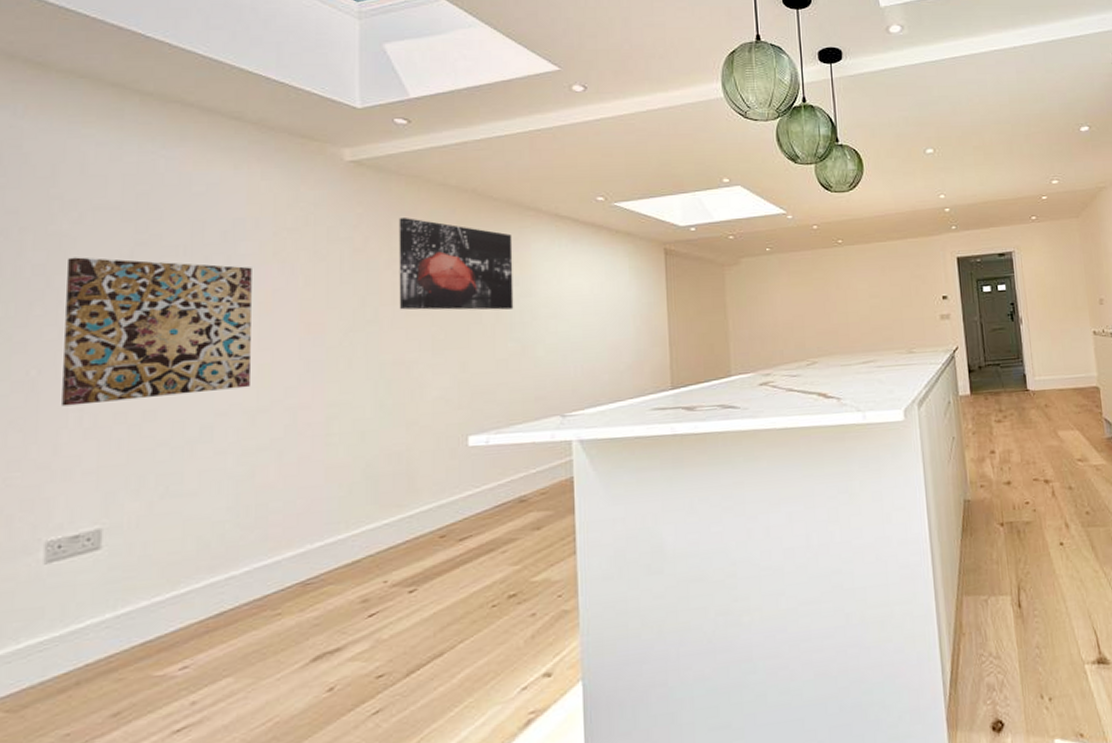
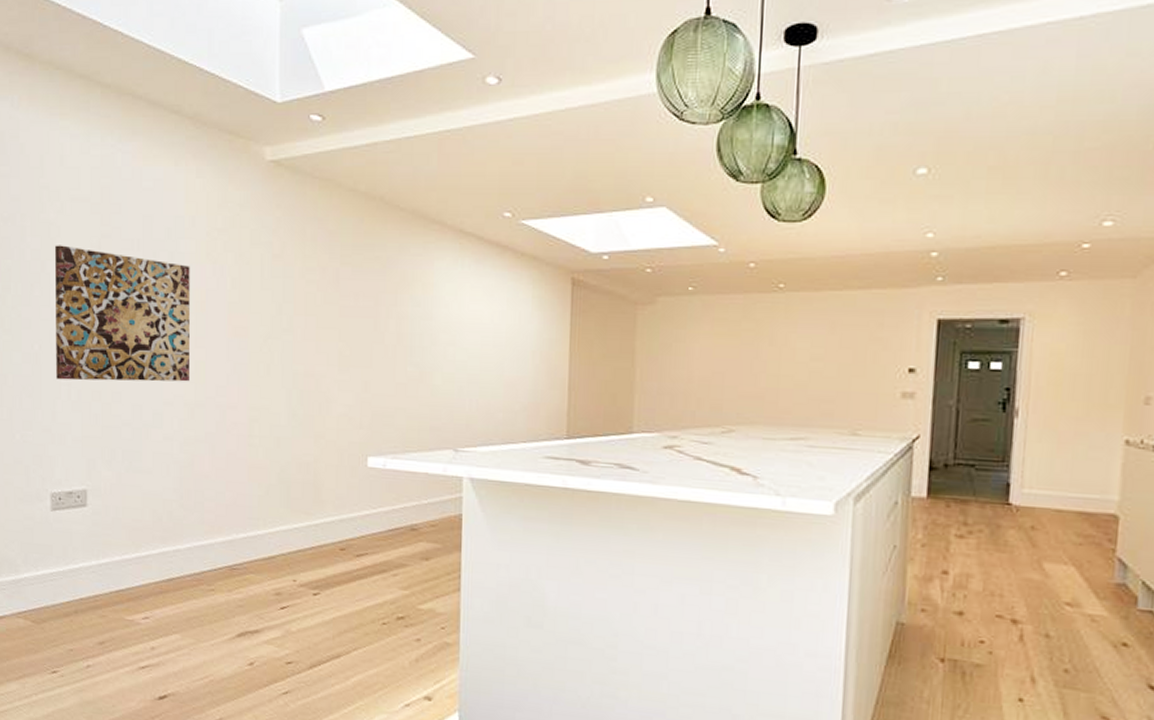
wall art: present [399,218,514,310] -> none [310,225,417,331]

